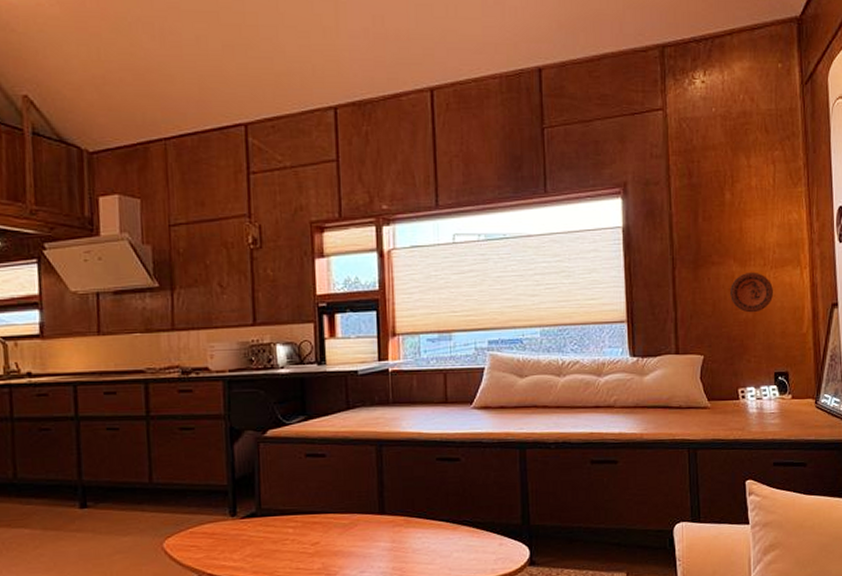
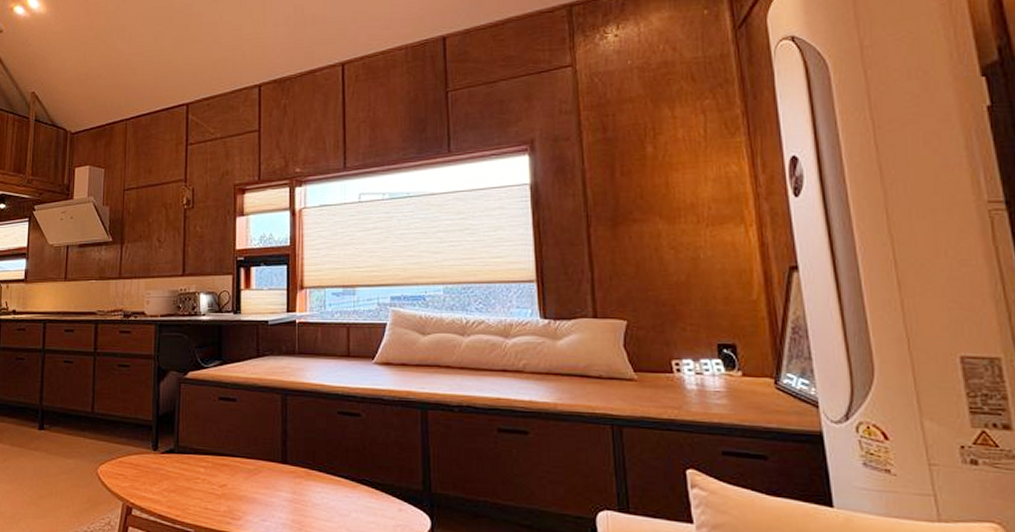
decorative plate: present [730,273,773,313] -> none [657,231,711,275]

